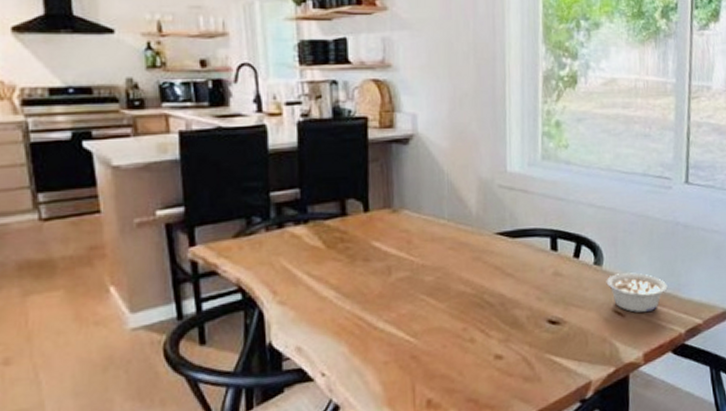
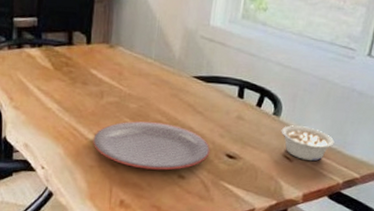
plate: none [384,293,528,355] -> present [93,121,210,171]

